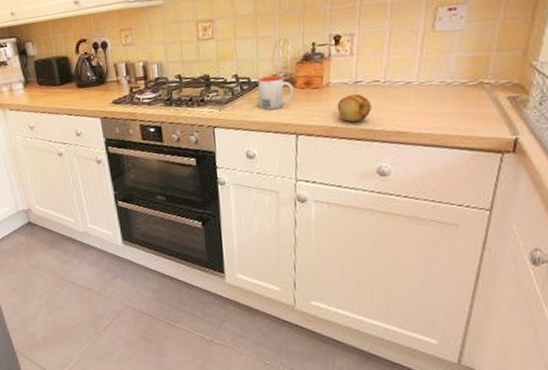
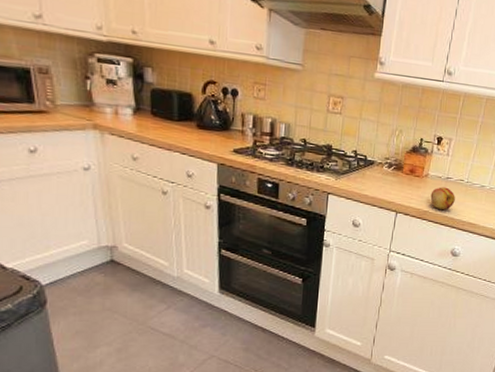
mug: present [257,75,294,110] -> none [370,158,401,188]

